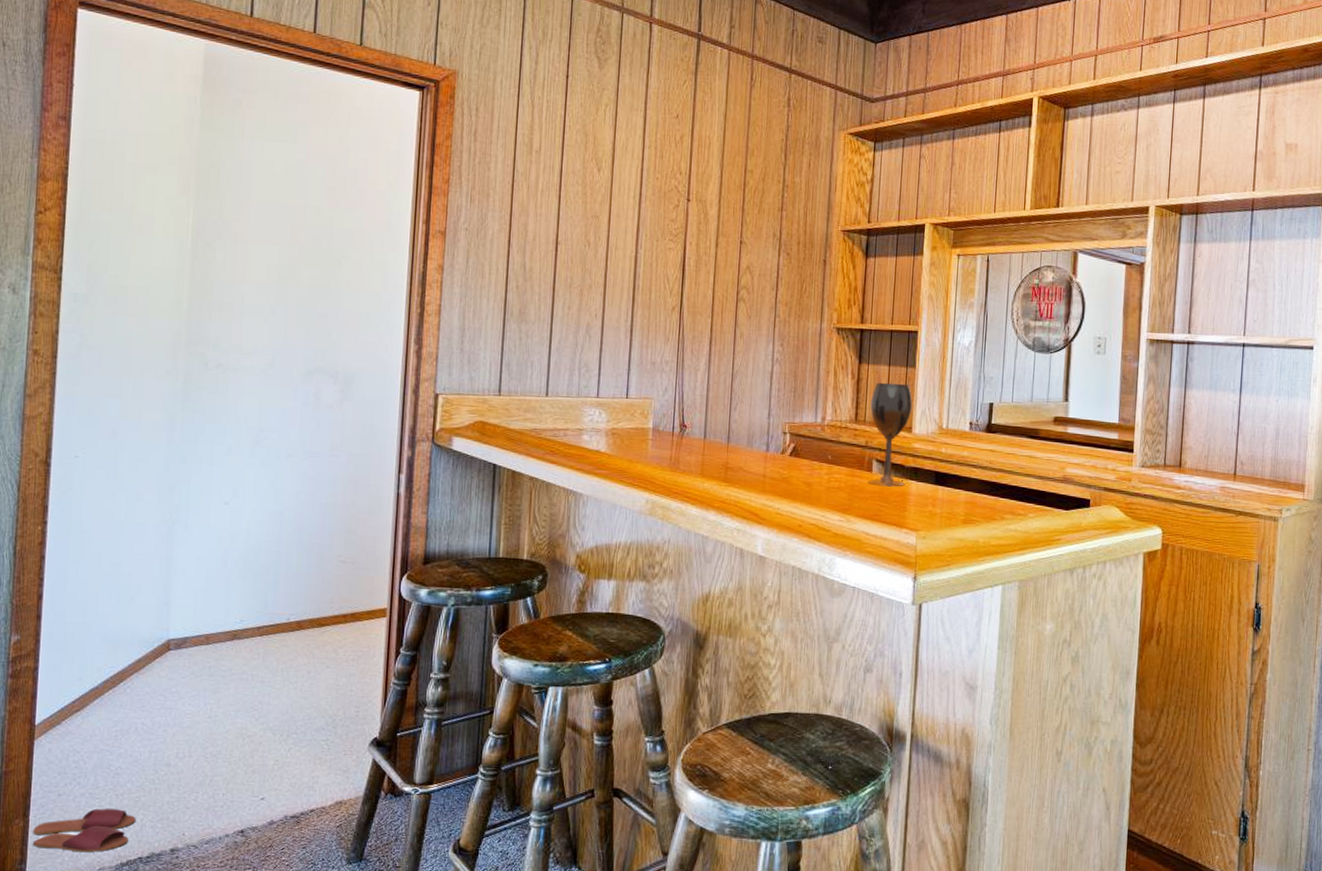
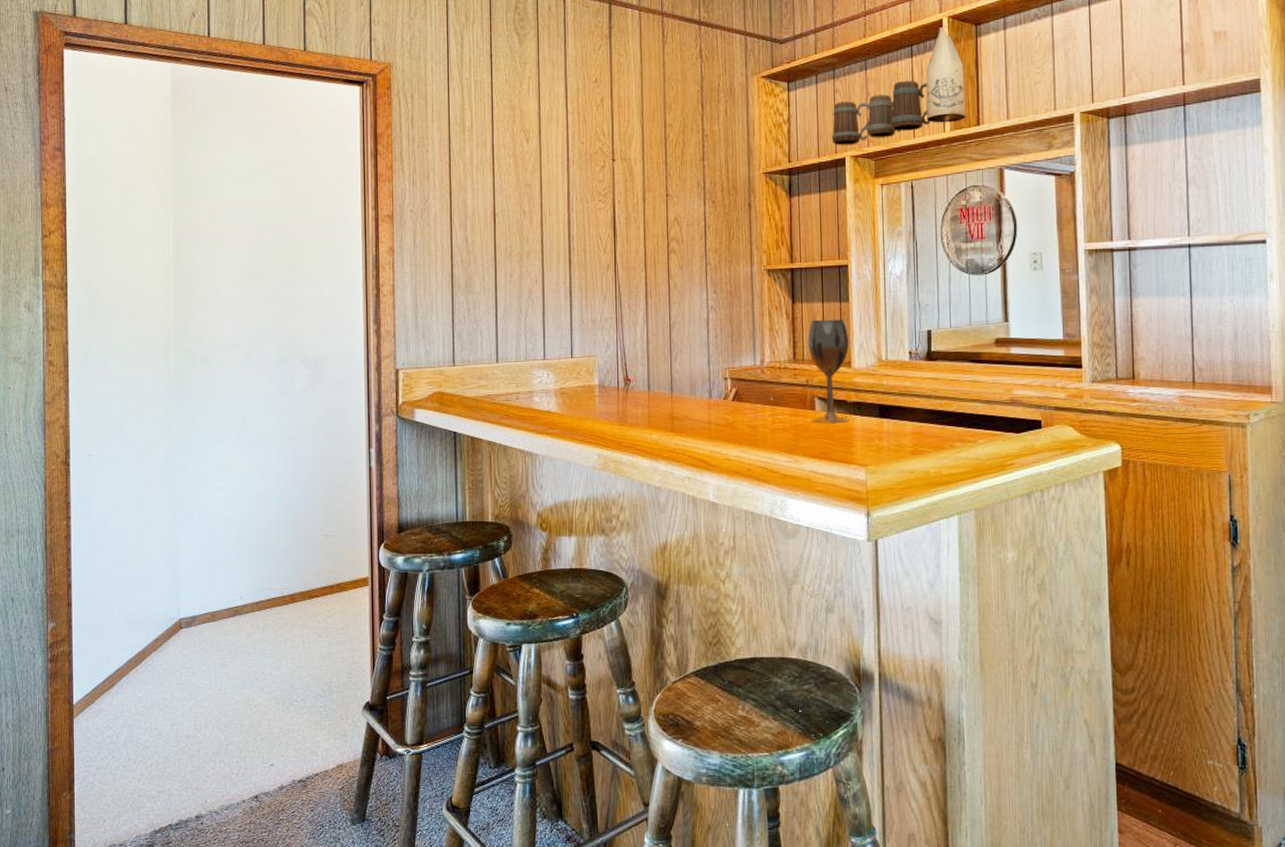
slippers: present [32,808,135,852] -> none [78,780,163,821]
beer mug: none [913,168,954,213] -> present [831,101,870,146]
beer mug: none [949,165,982,209] -> present [867,94,901,138]
beer mug: none [973,154,1012,205] -> present [890,80,931,131]
decorative bottle: none [1008,105,1050,202] -> present [925,26,966,123]

